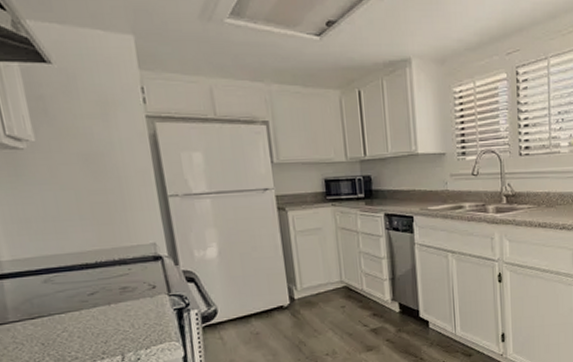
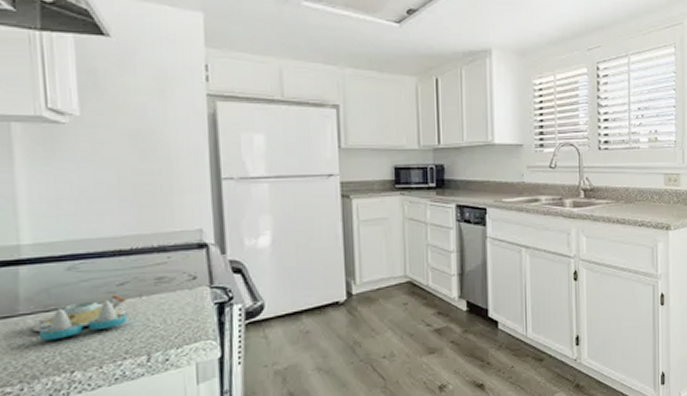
salt and pepper shaker set: none [22,302,101,344] -> present [32,294,128,341]

